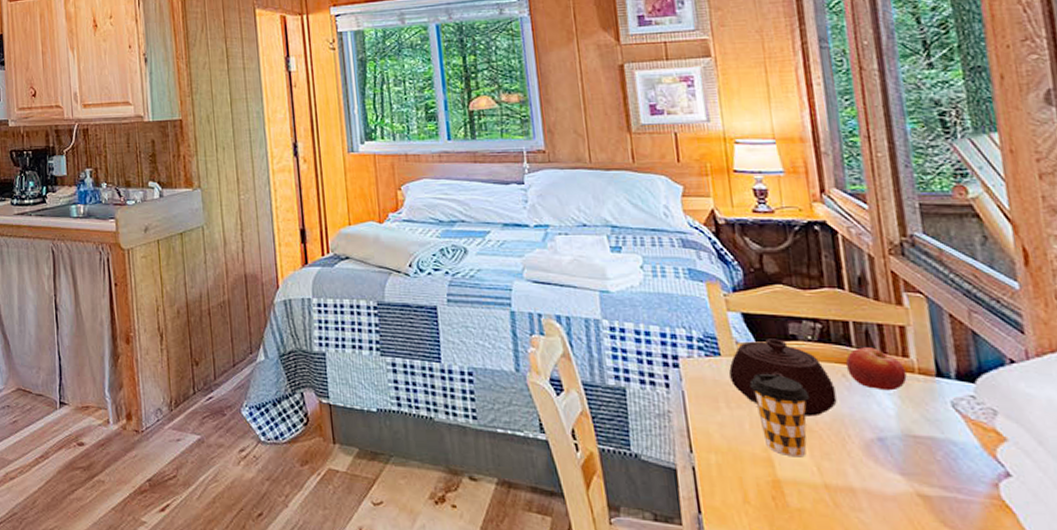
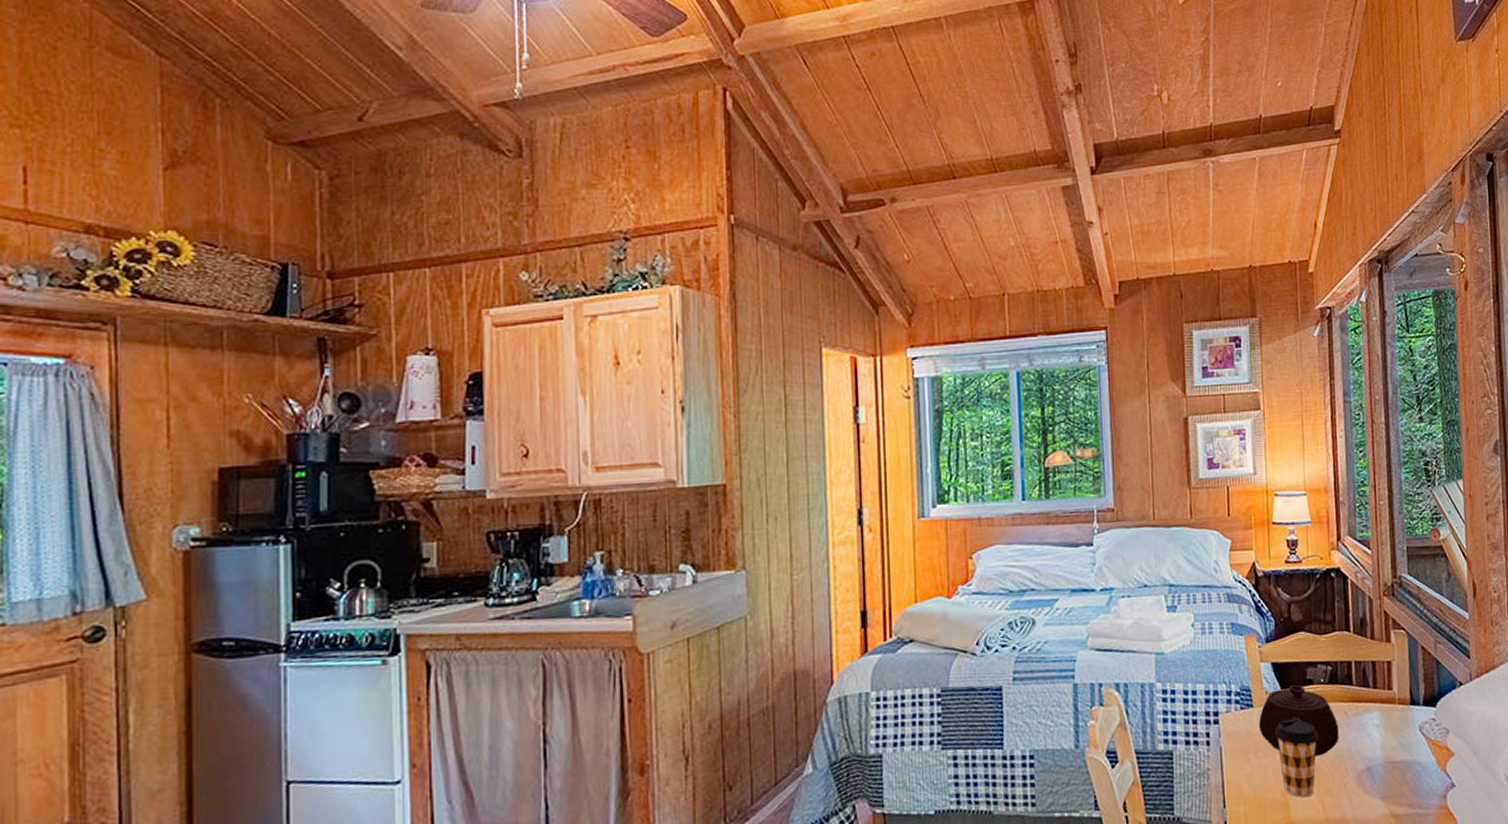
fruit: present [846,347,907,391] -> none [1348,684,1390,723]

